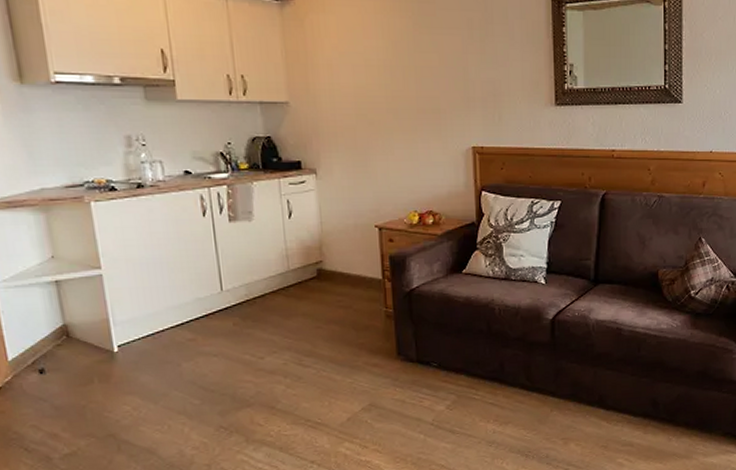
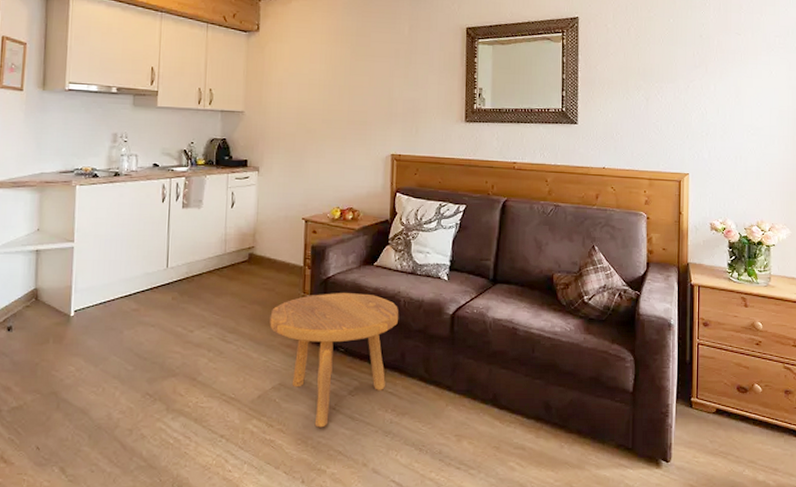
footstool: none [350,304,495,444] -> present [270,293,399,428]

